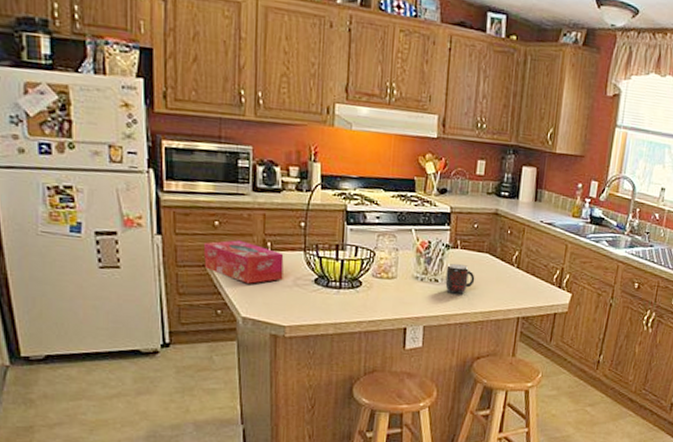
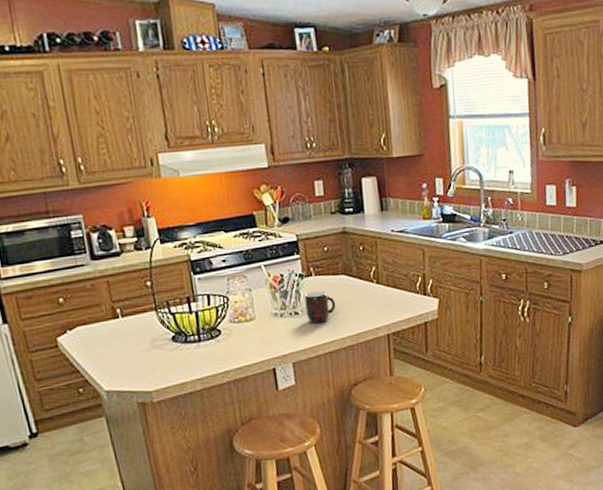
tissue box: present [204,240,284,284] -> none [53,312,139,356]

